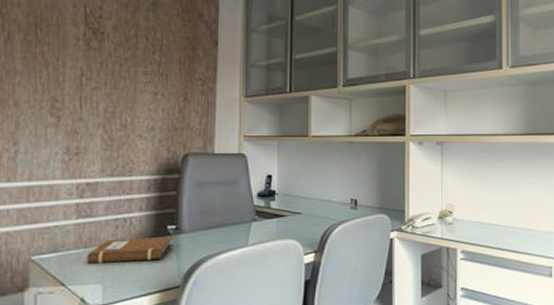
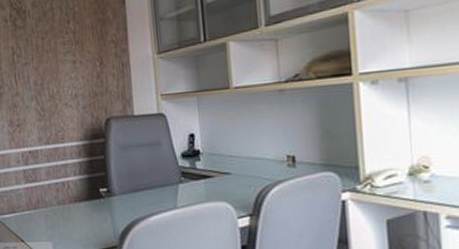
notebook: present [86,237,173,264] -> none [37,199,107,223]

